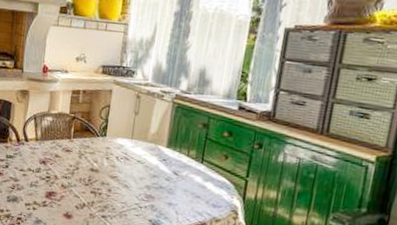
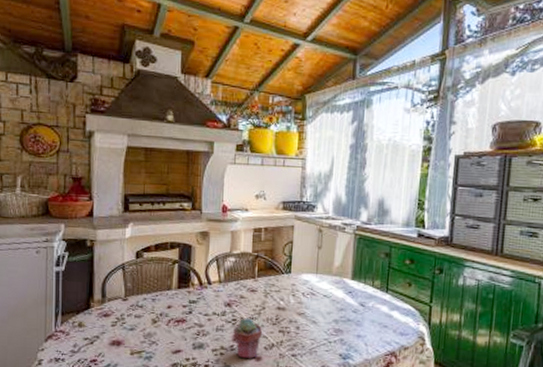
potted succulent: none [46,176,75,216] -> present [233,318,263,359]

